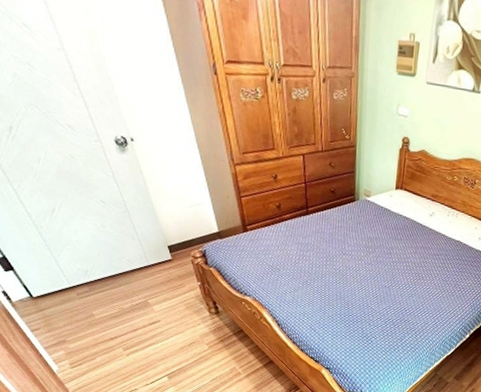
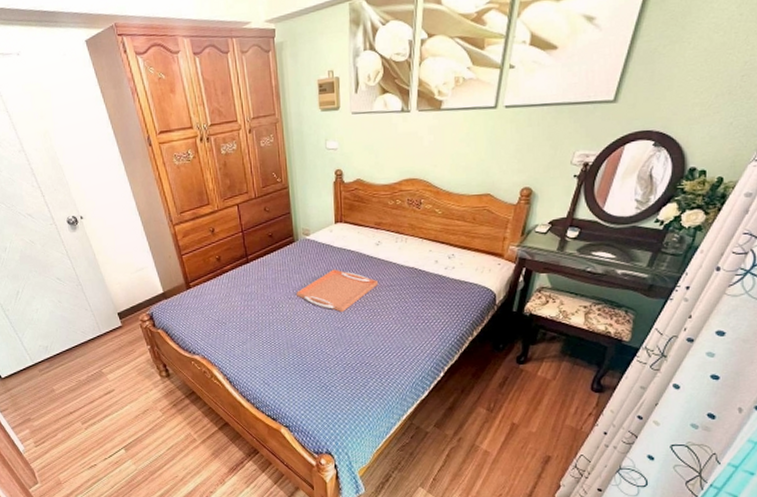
serving tray: none [351,232,426,274] -> present [297,269,378,313]

